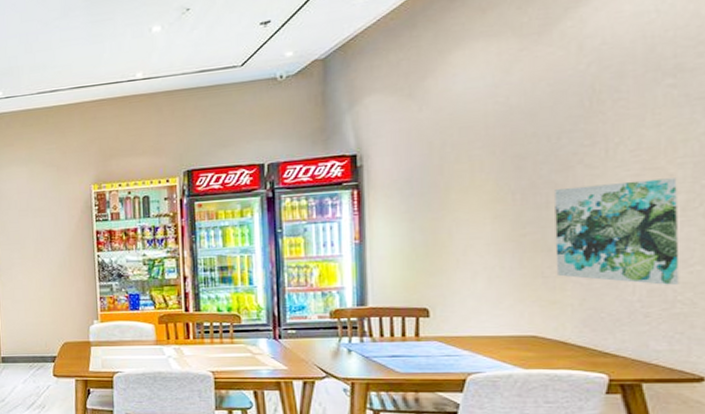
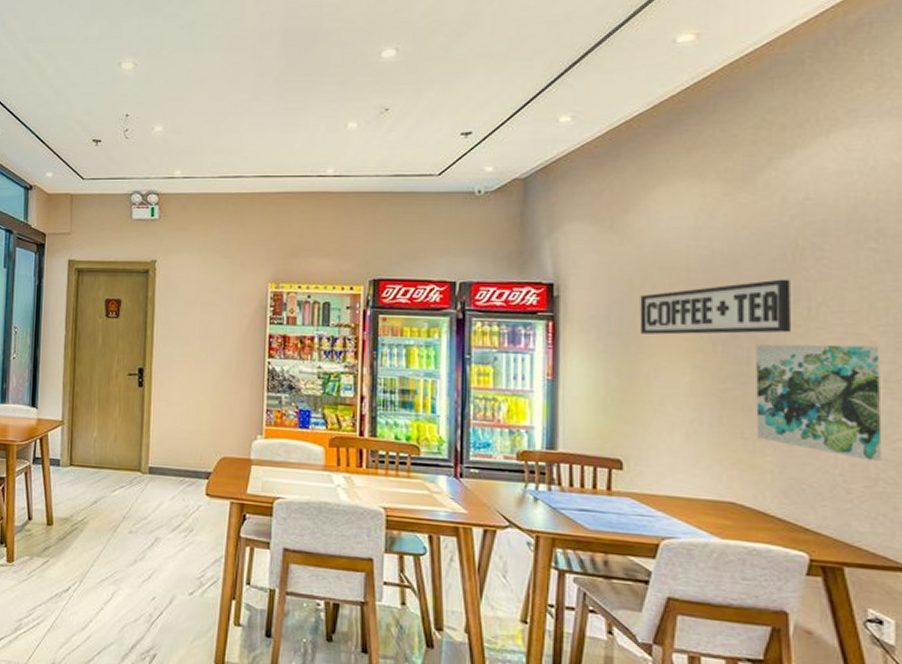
sign: none [440,124,590,192] -> present [640,279,792,335]

